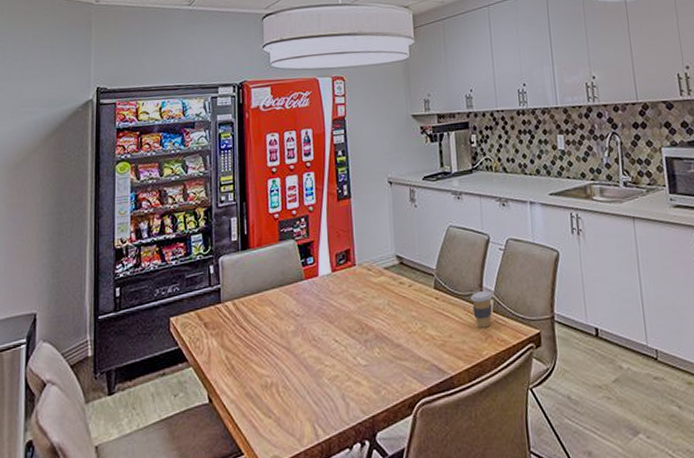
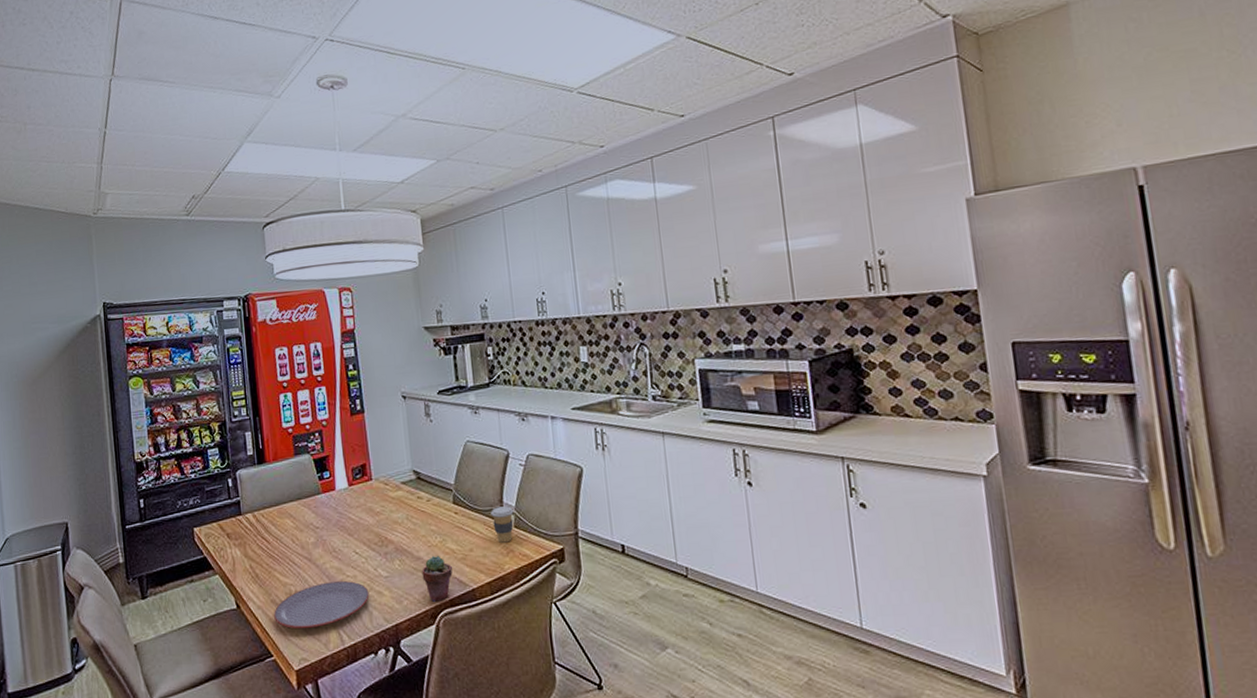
plate: none [248,370,347,424] -> present [274,580,370,629]
potted succulent: none [401,343,432,391] -> present [422,556,453,602]

